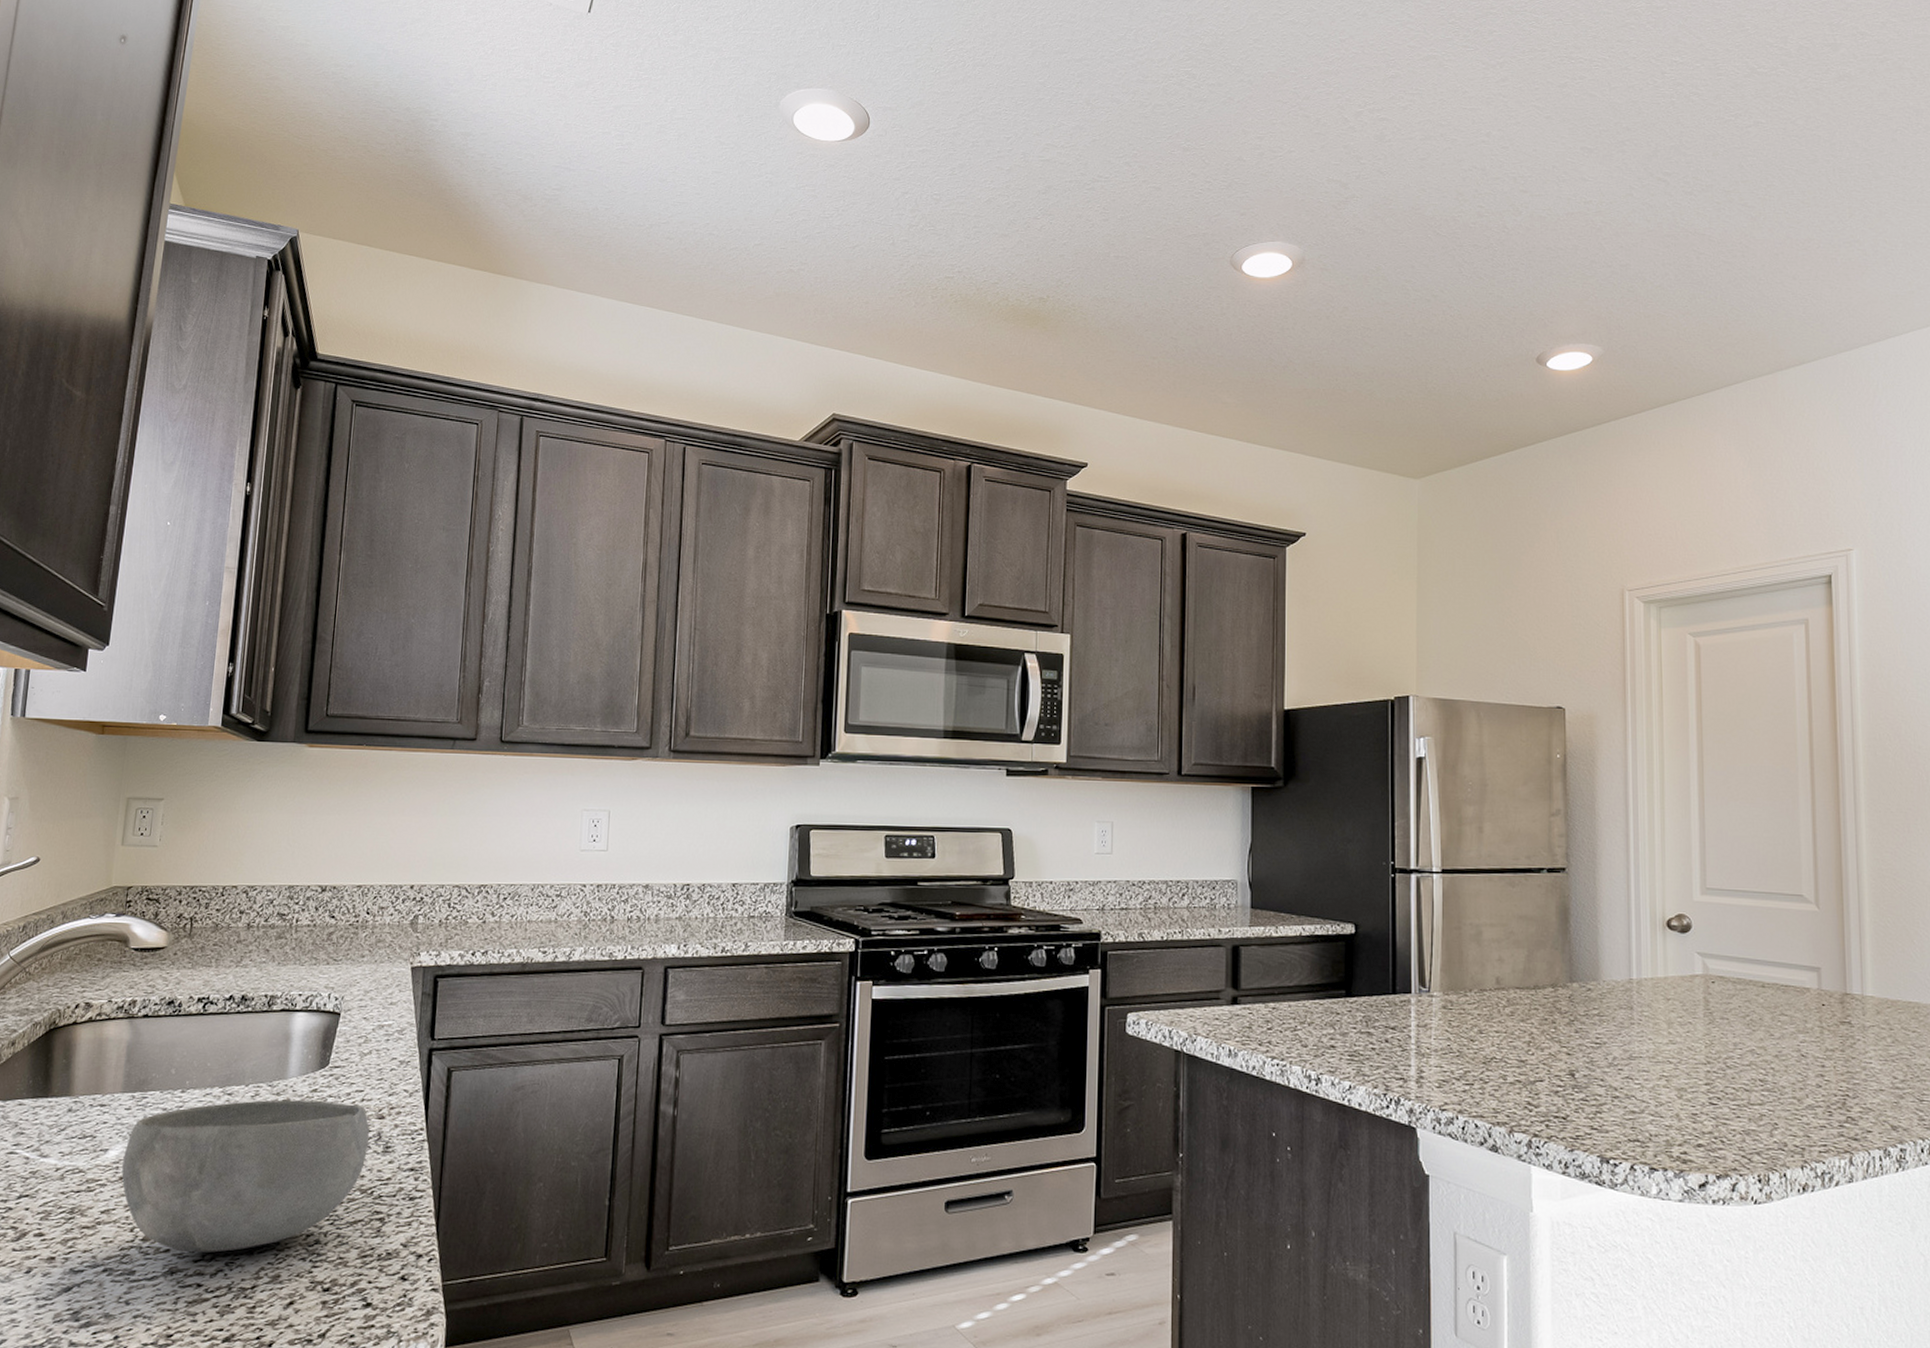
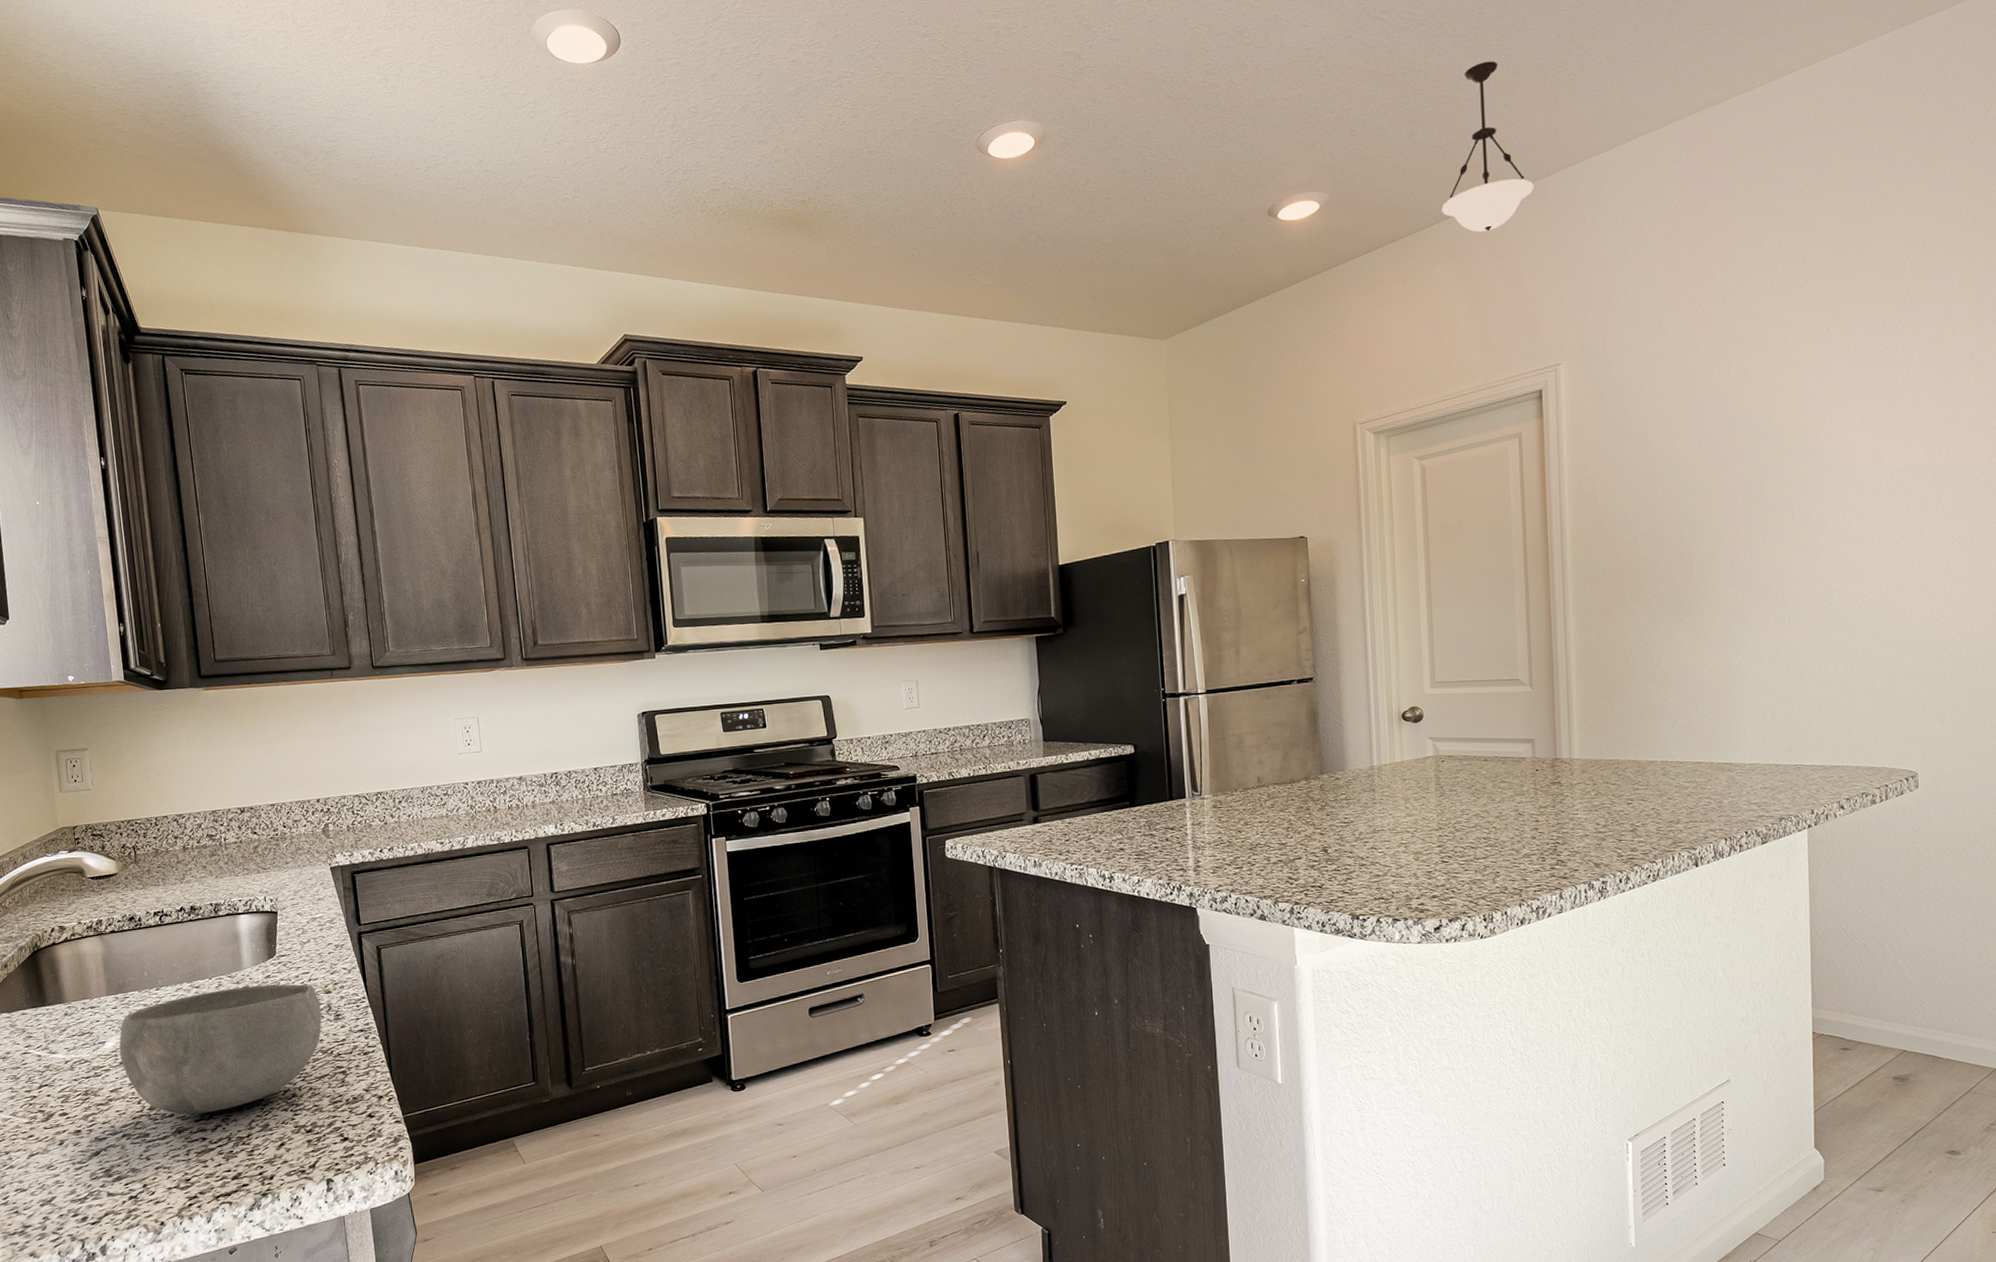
pendant light: none [1724,233,1824,403] -> present [1441,61,1534,233]

